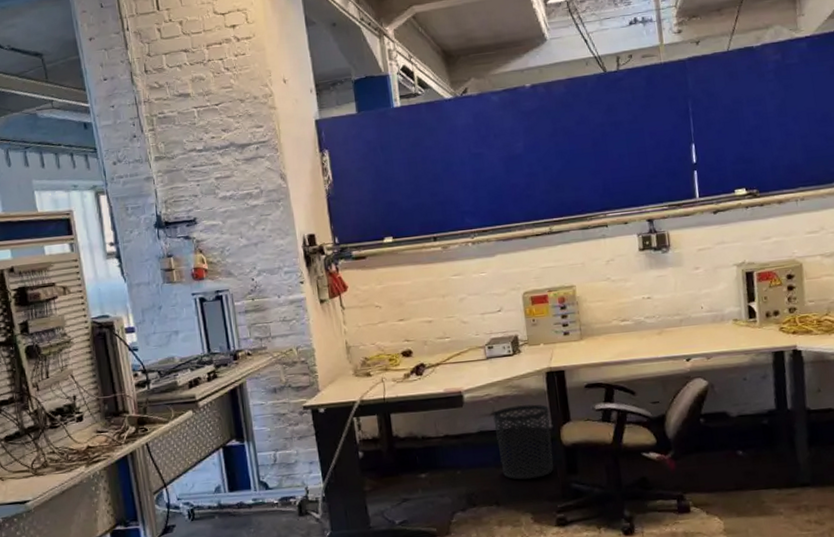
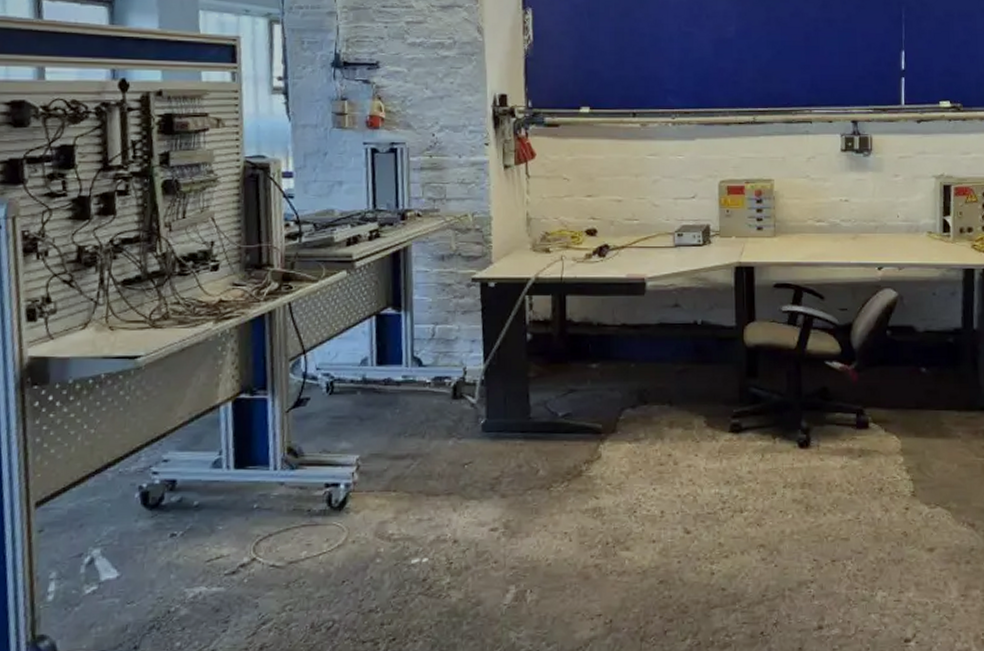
waste bin: present [493,404,554,480] -> none [675,299,735,379]

